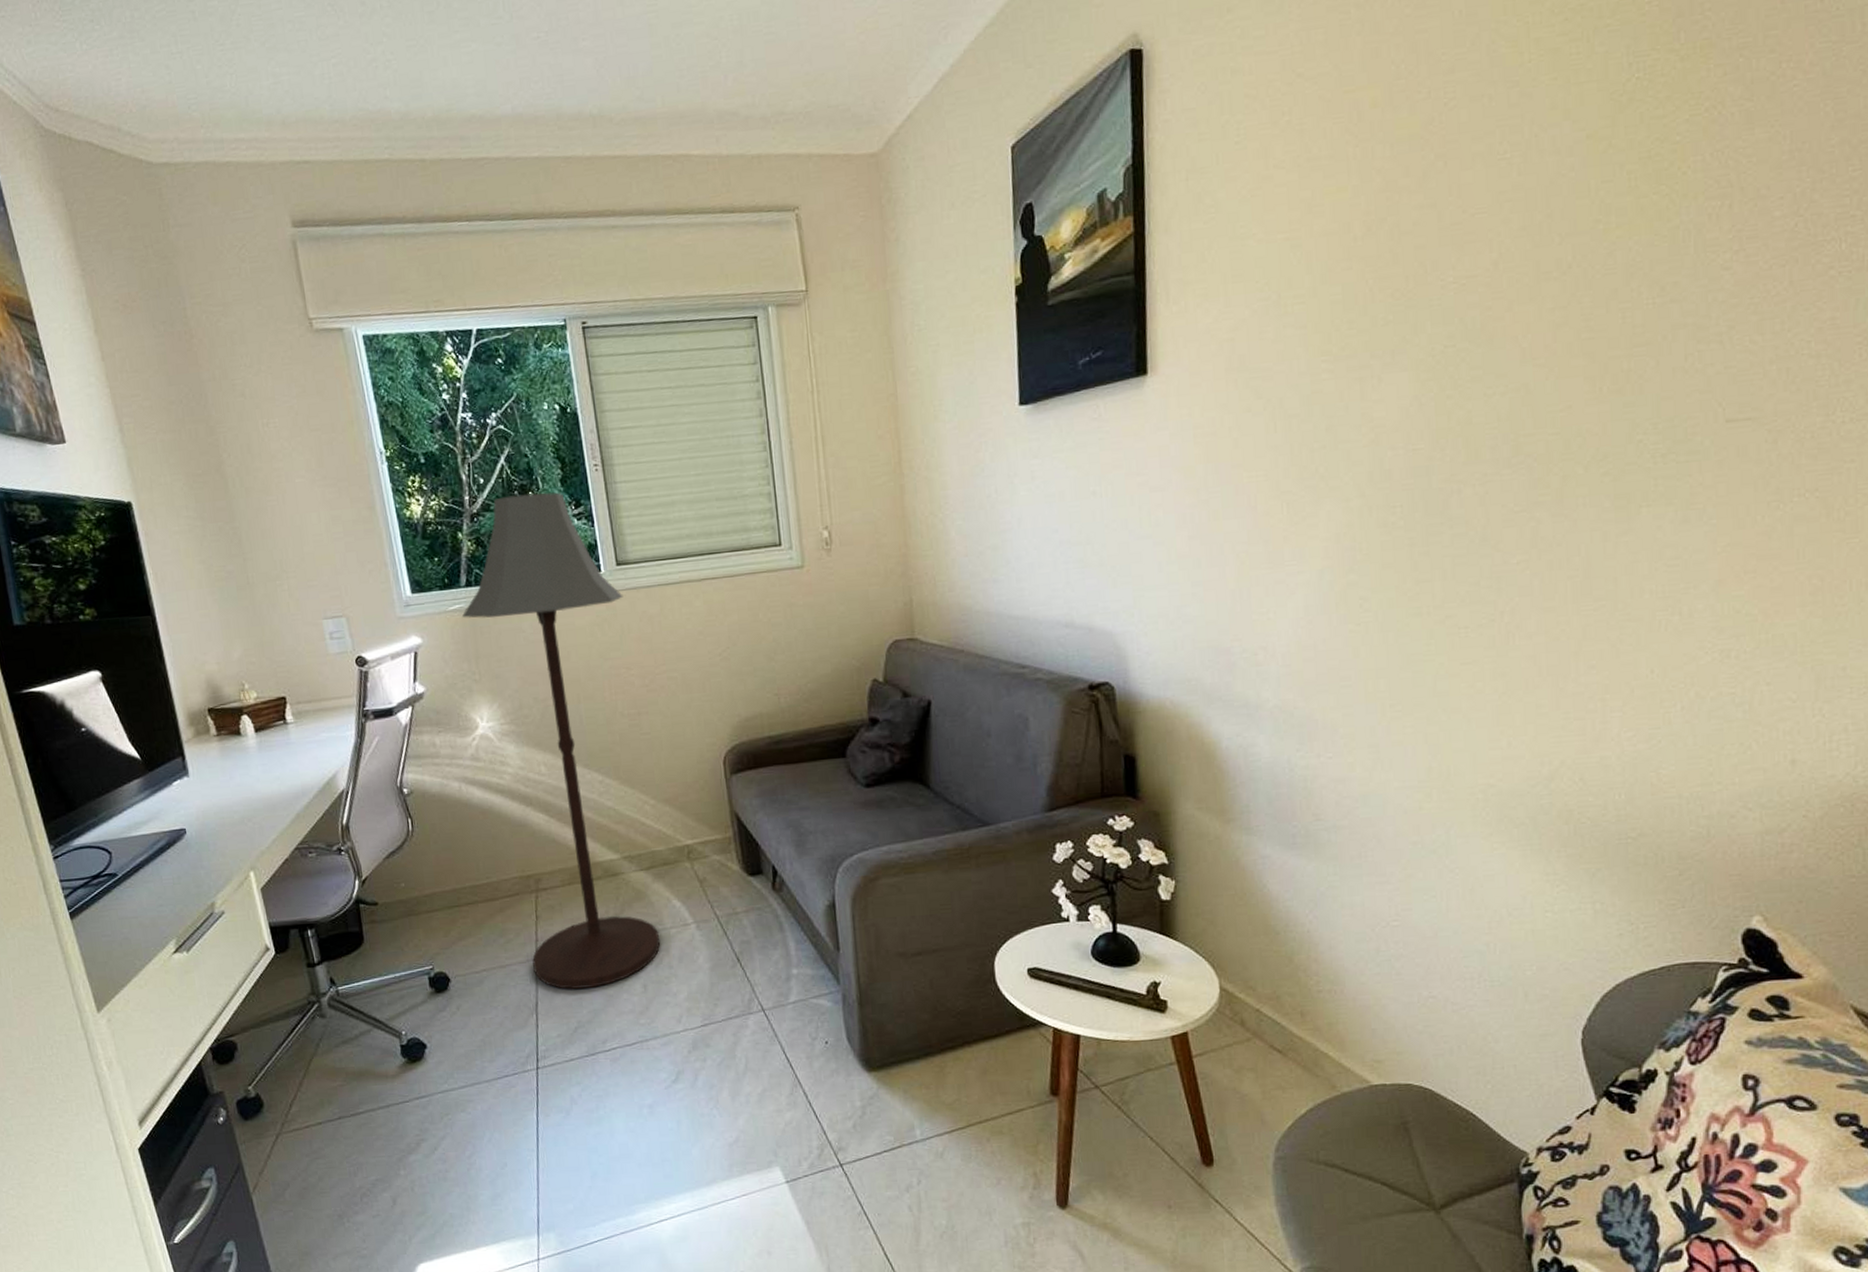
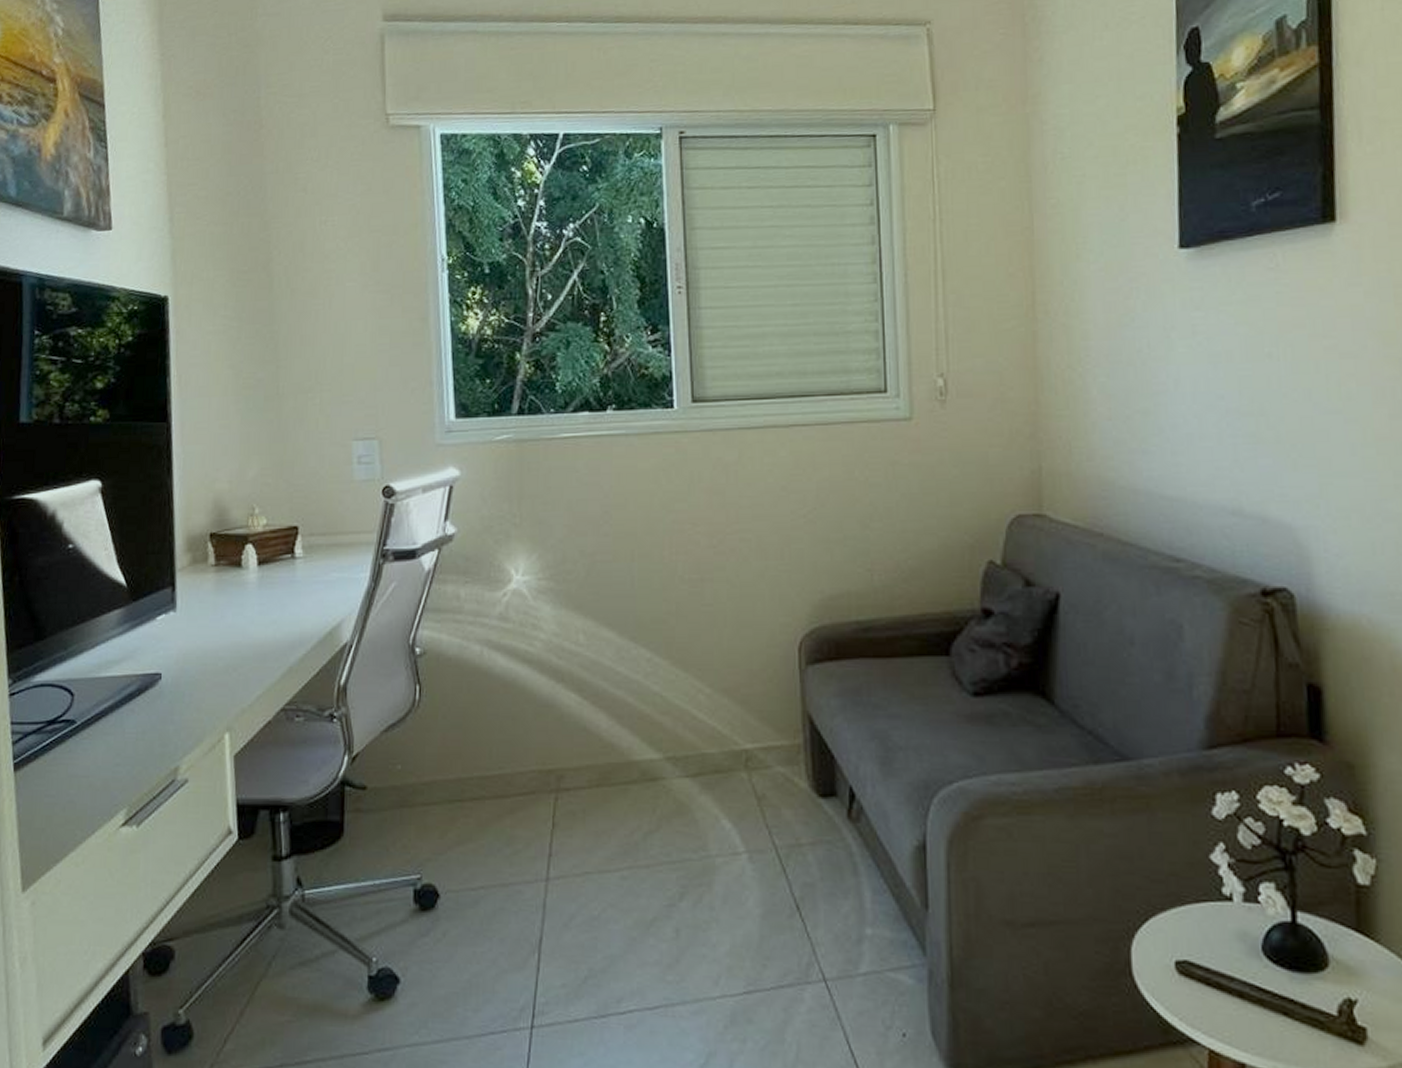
floor lamp: present [461,492,661,989] -> none [508,314,702,925]

